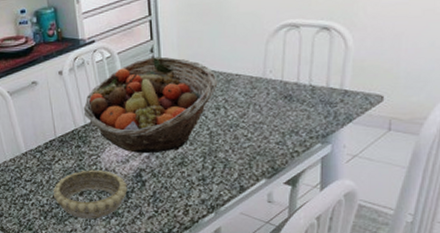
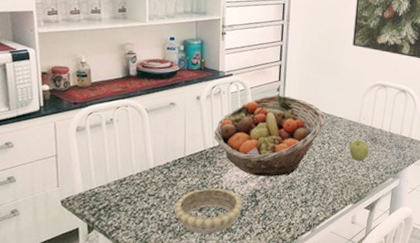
apple: none [254,100,282,126] -> present [349,140,369,162]

